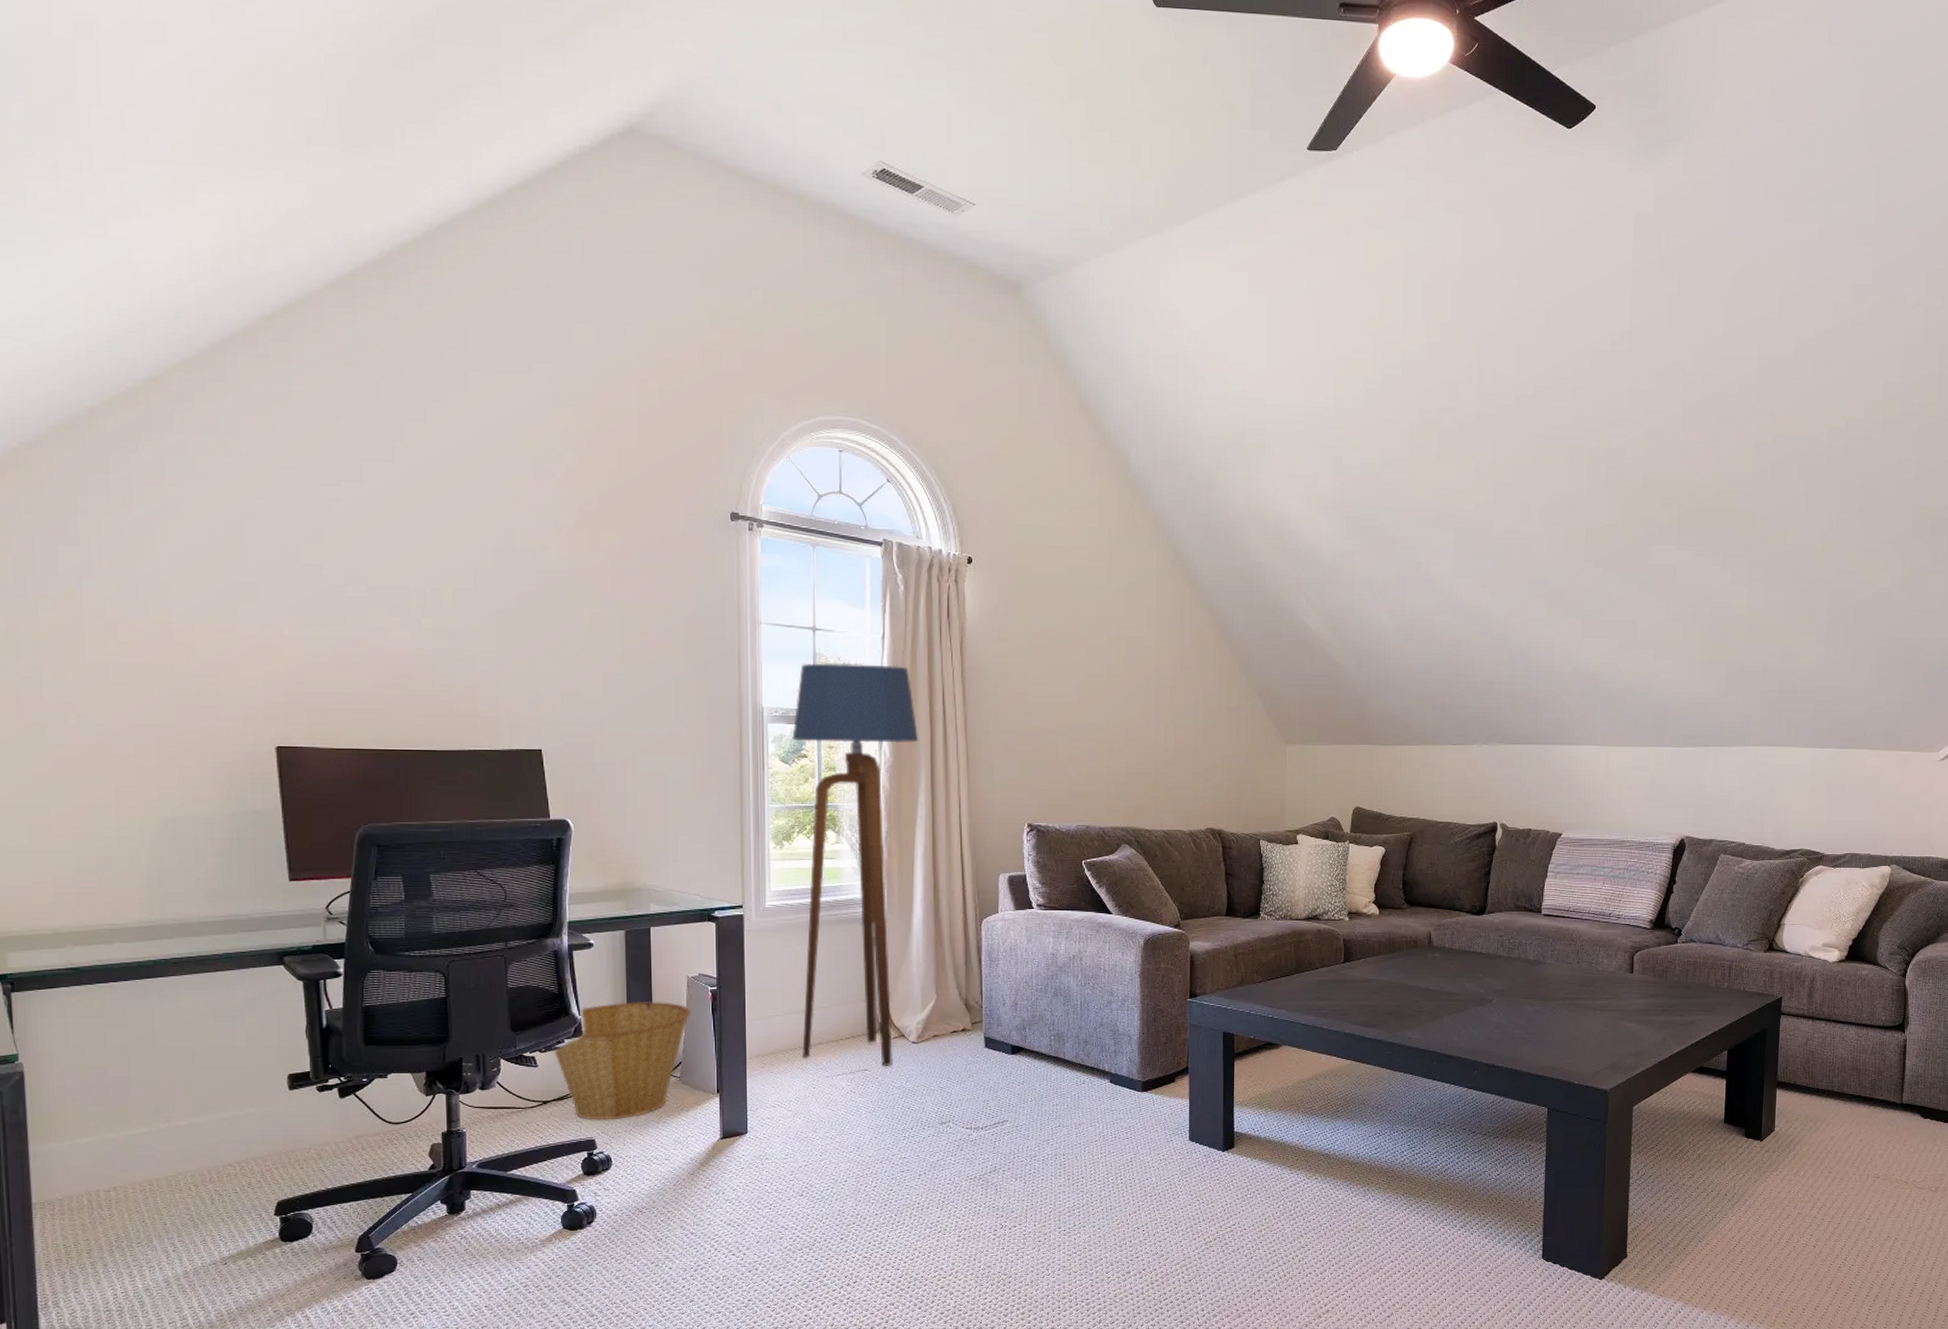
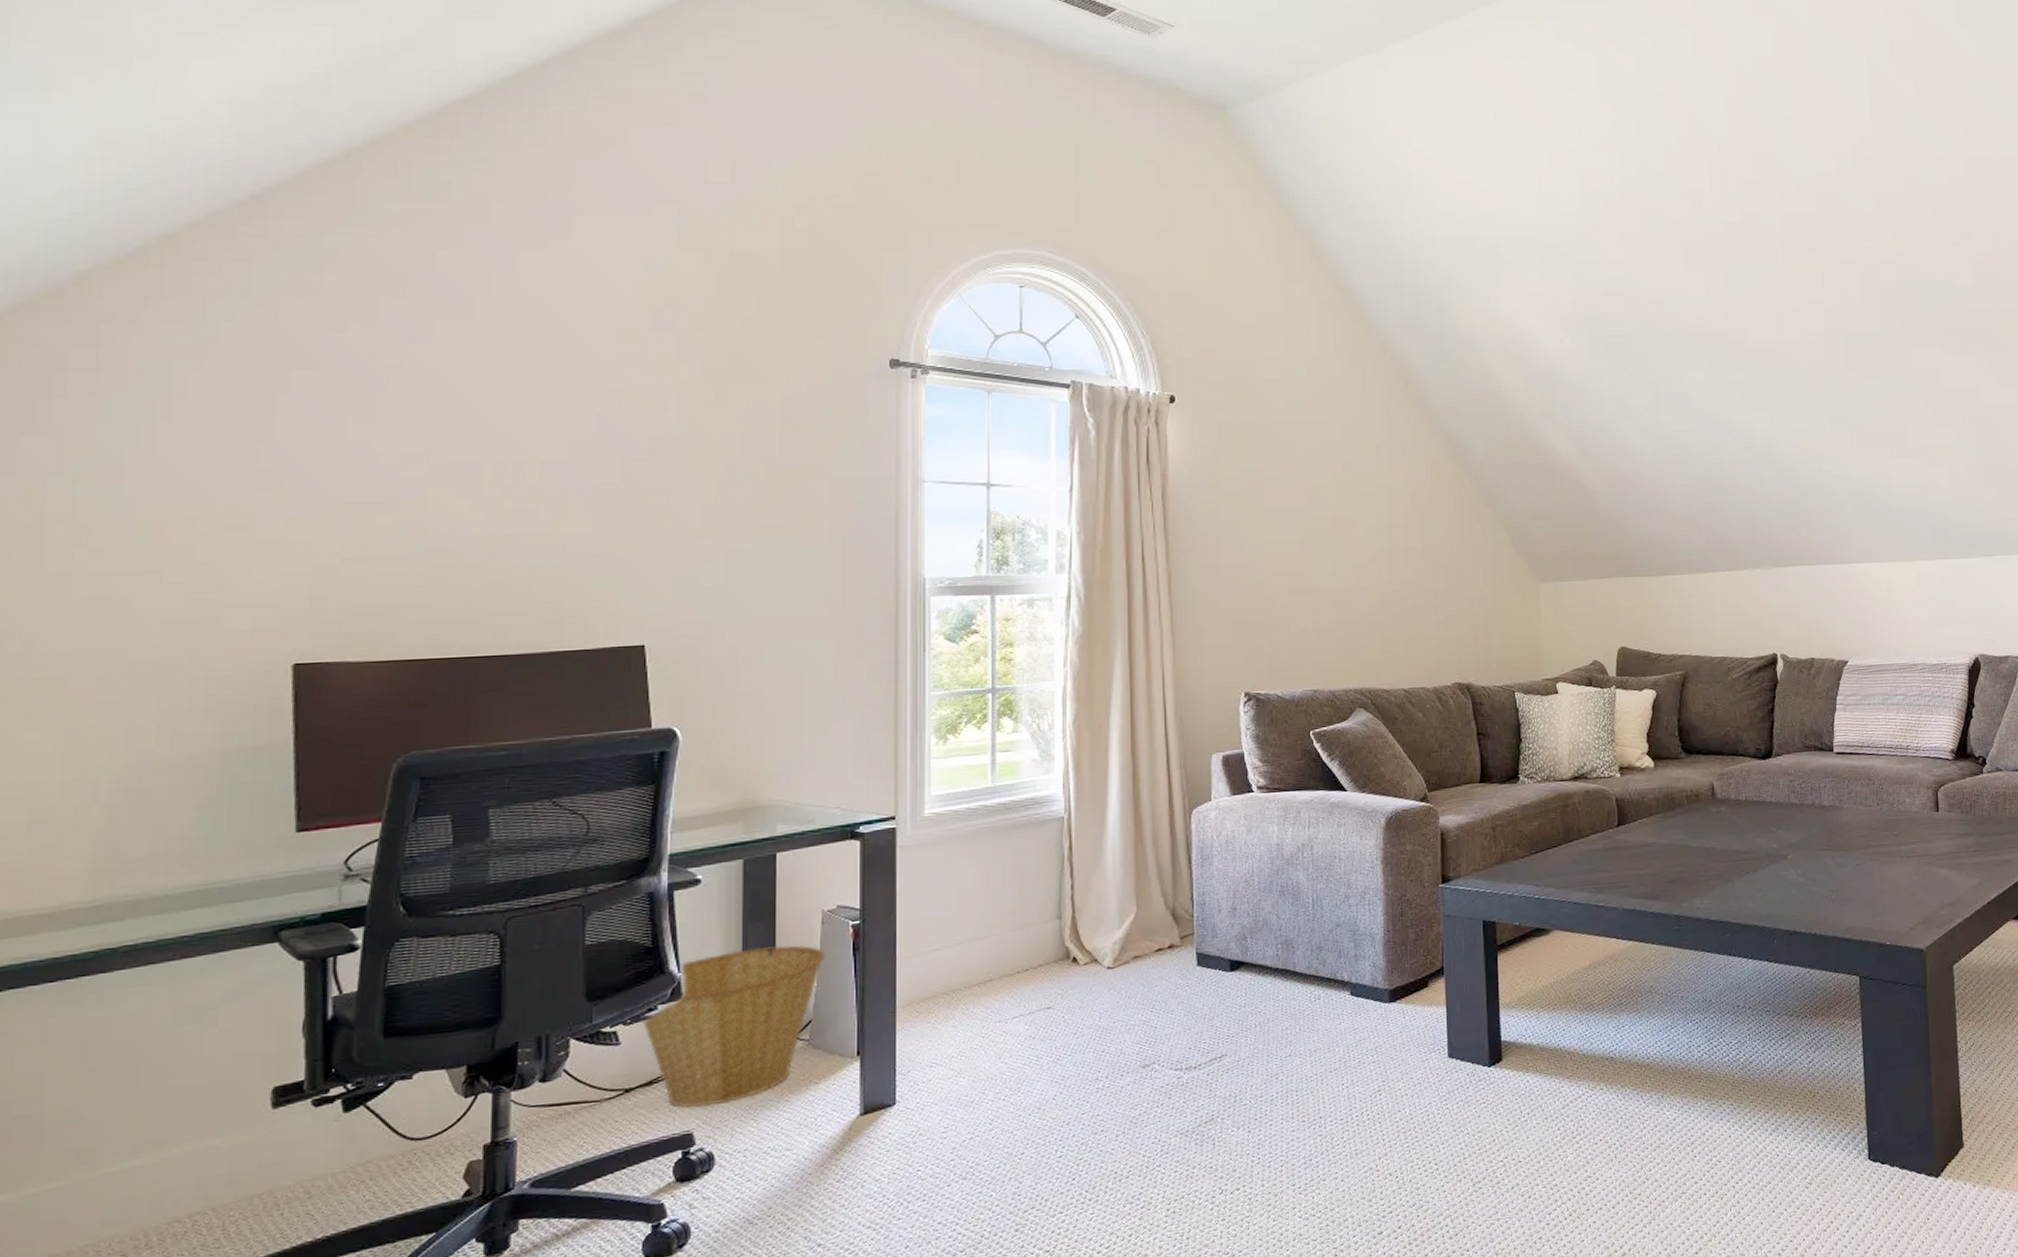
floor lamp: present [792,663,919,1067] -> none [960,521,1114,1002]

